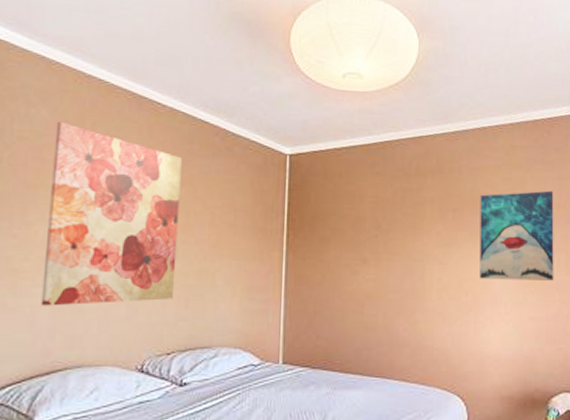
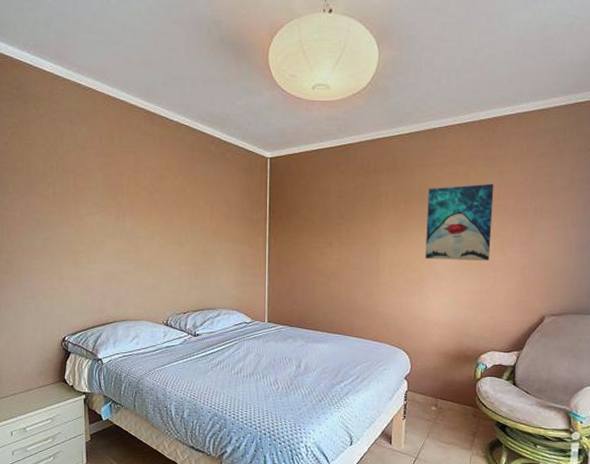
wall art: present [40,121,182,306] -> none [93,136,187,277]

